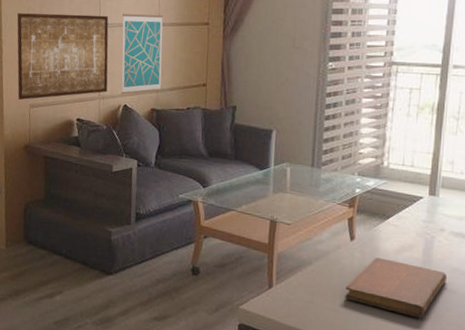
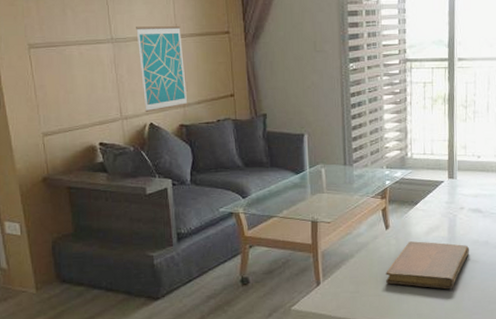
wall art: present [17,13,109,101] -> none [13,29,130,130]

